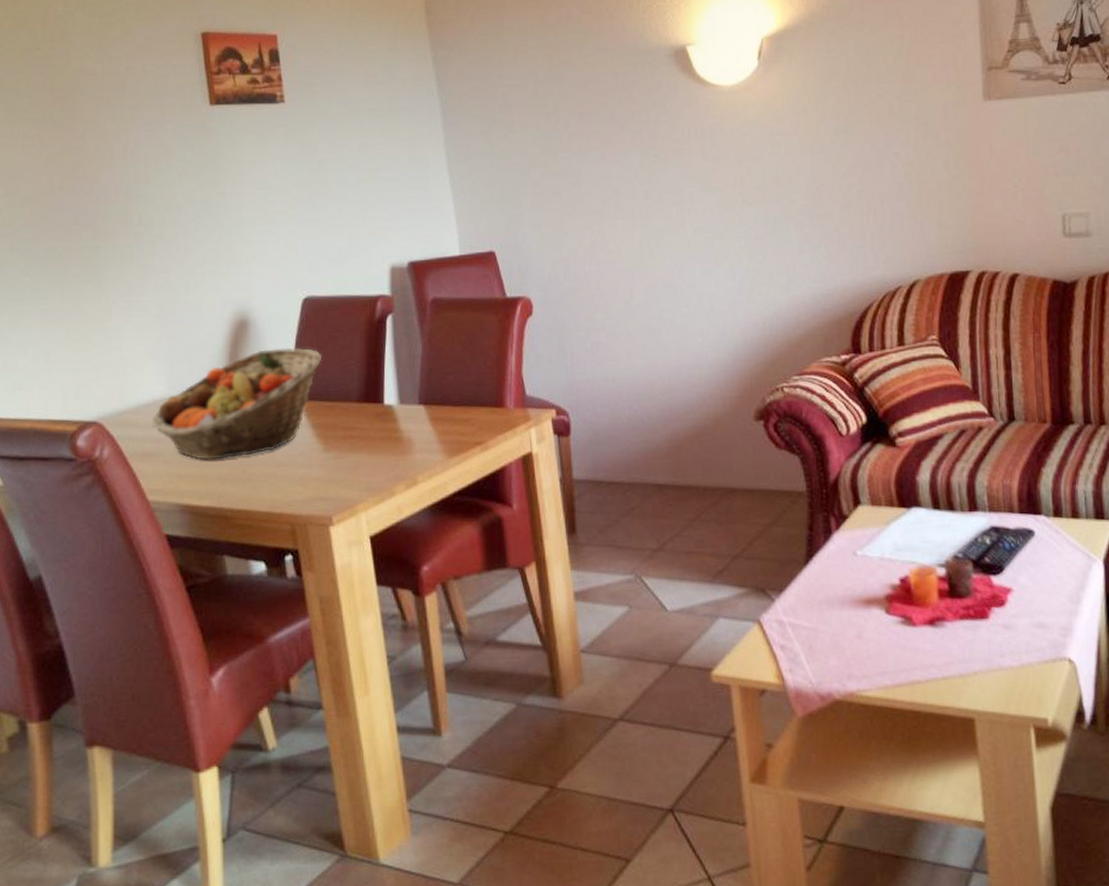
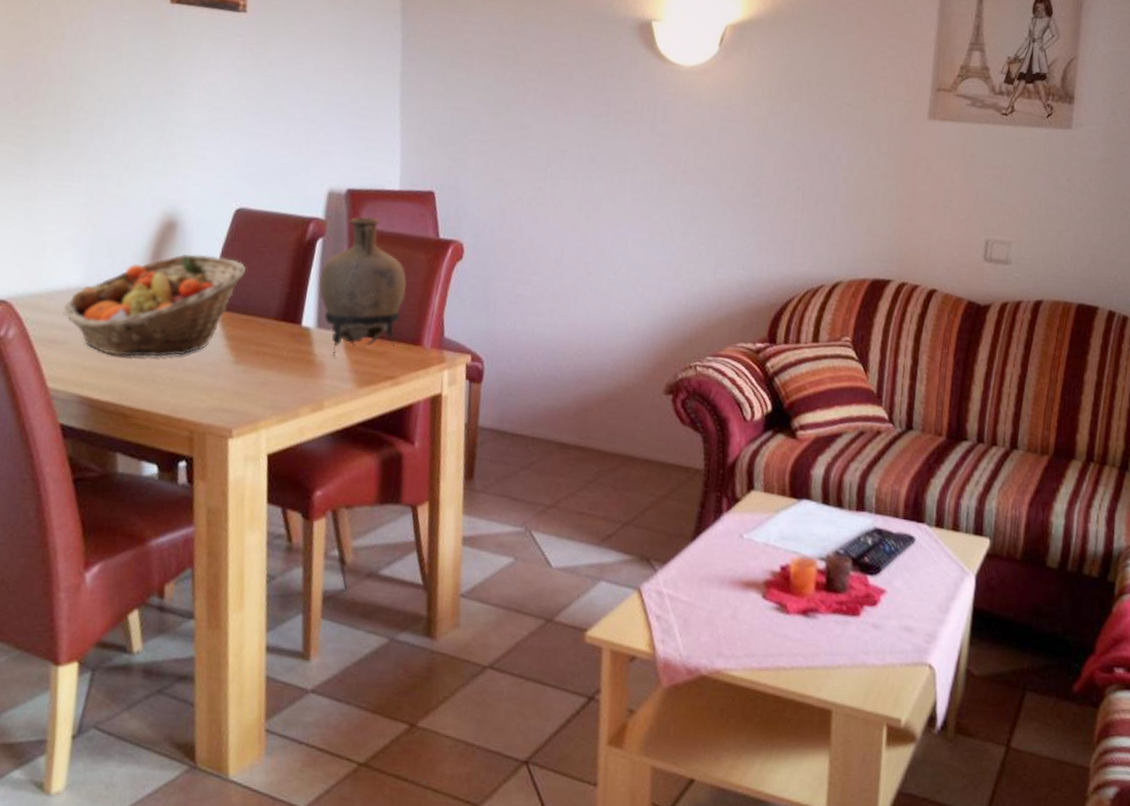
vase: none [395,285,482,431] -> present [319,216,407,357]

